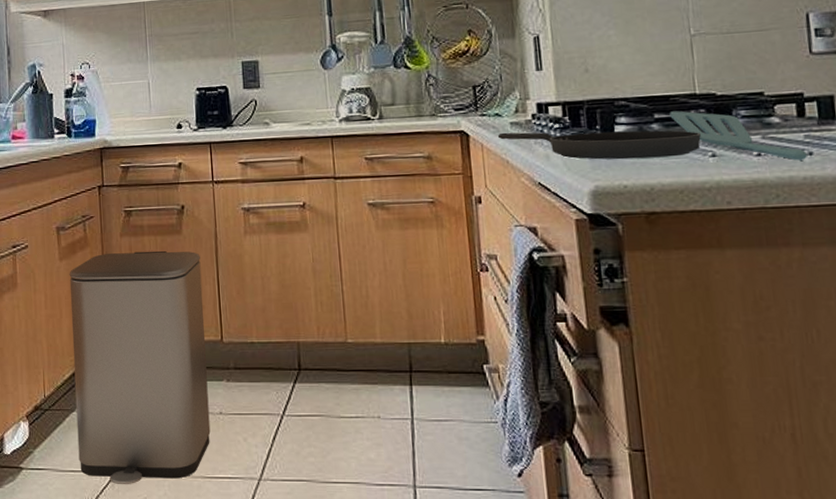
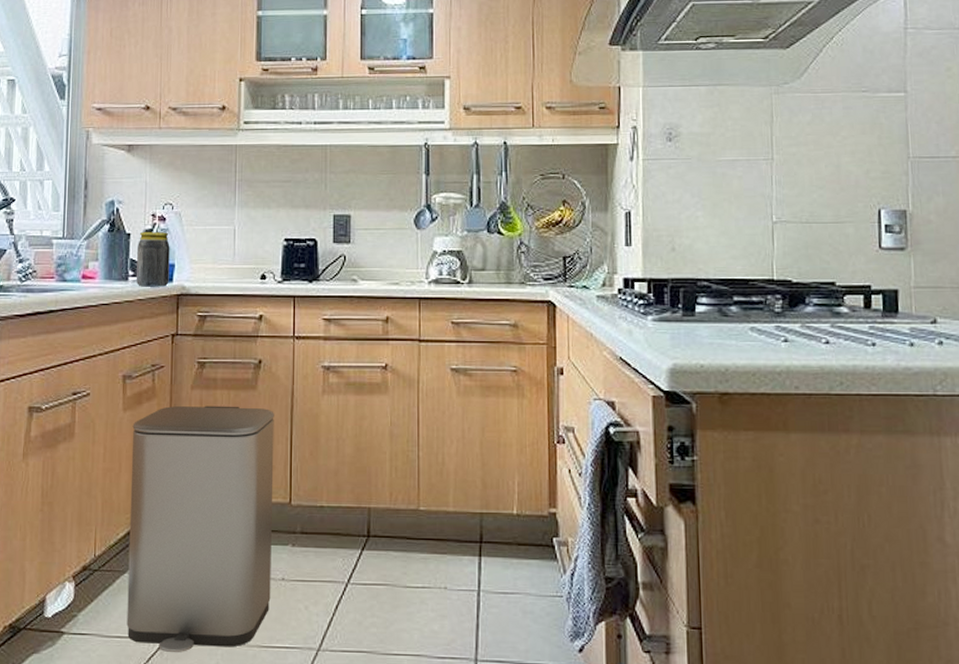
jar: none [60,90,92,143] -> present [135,232,170,287]
frying pan: present [497,130,701,160] -> none [583,305,775,340]
spatula: present [670,111,808,161] -> none [748,295,872,350]

